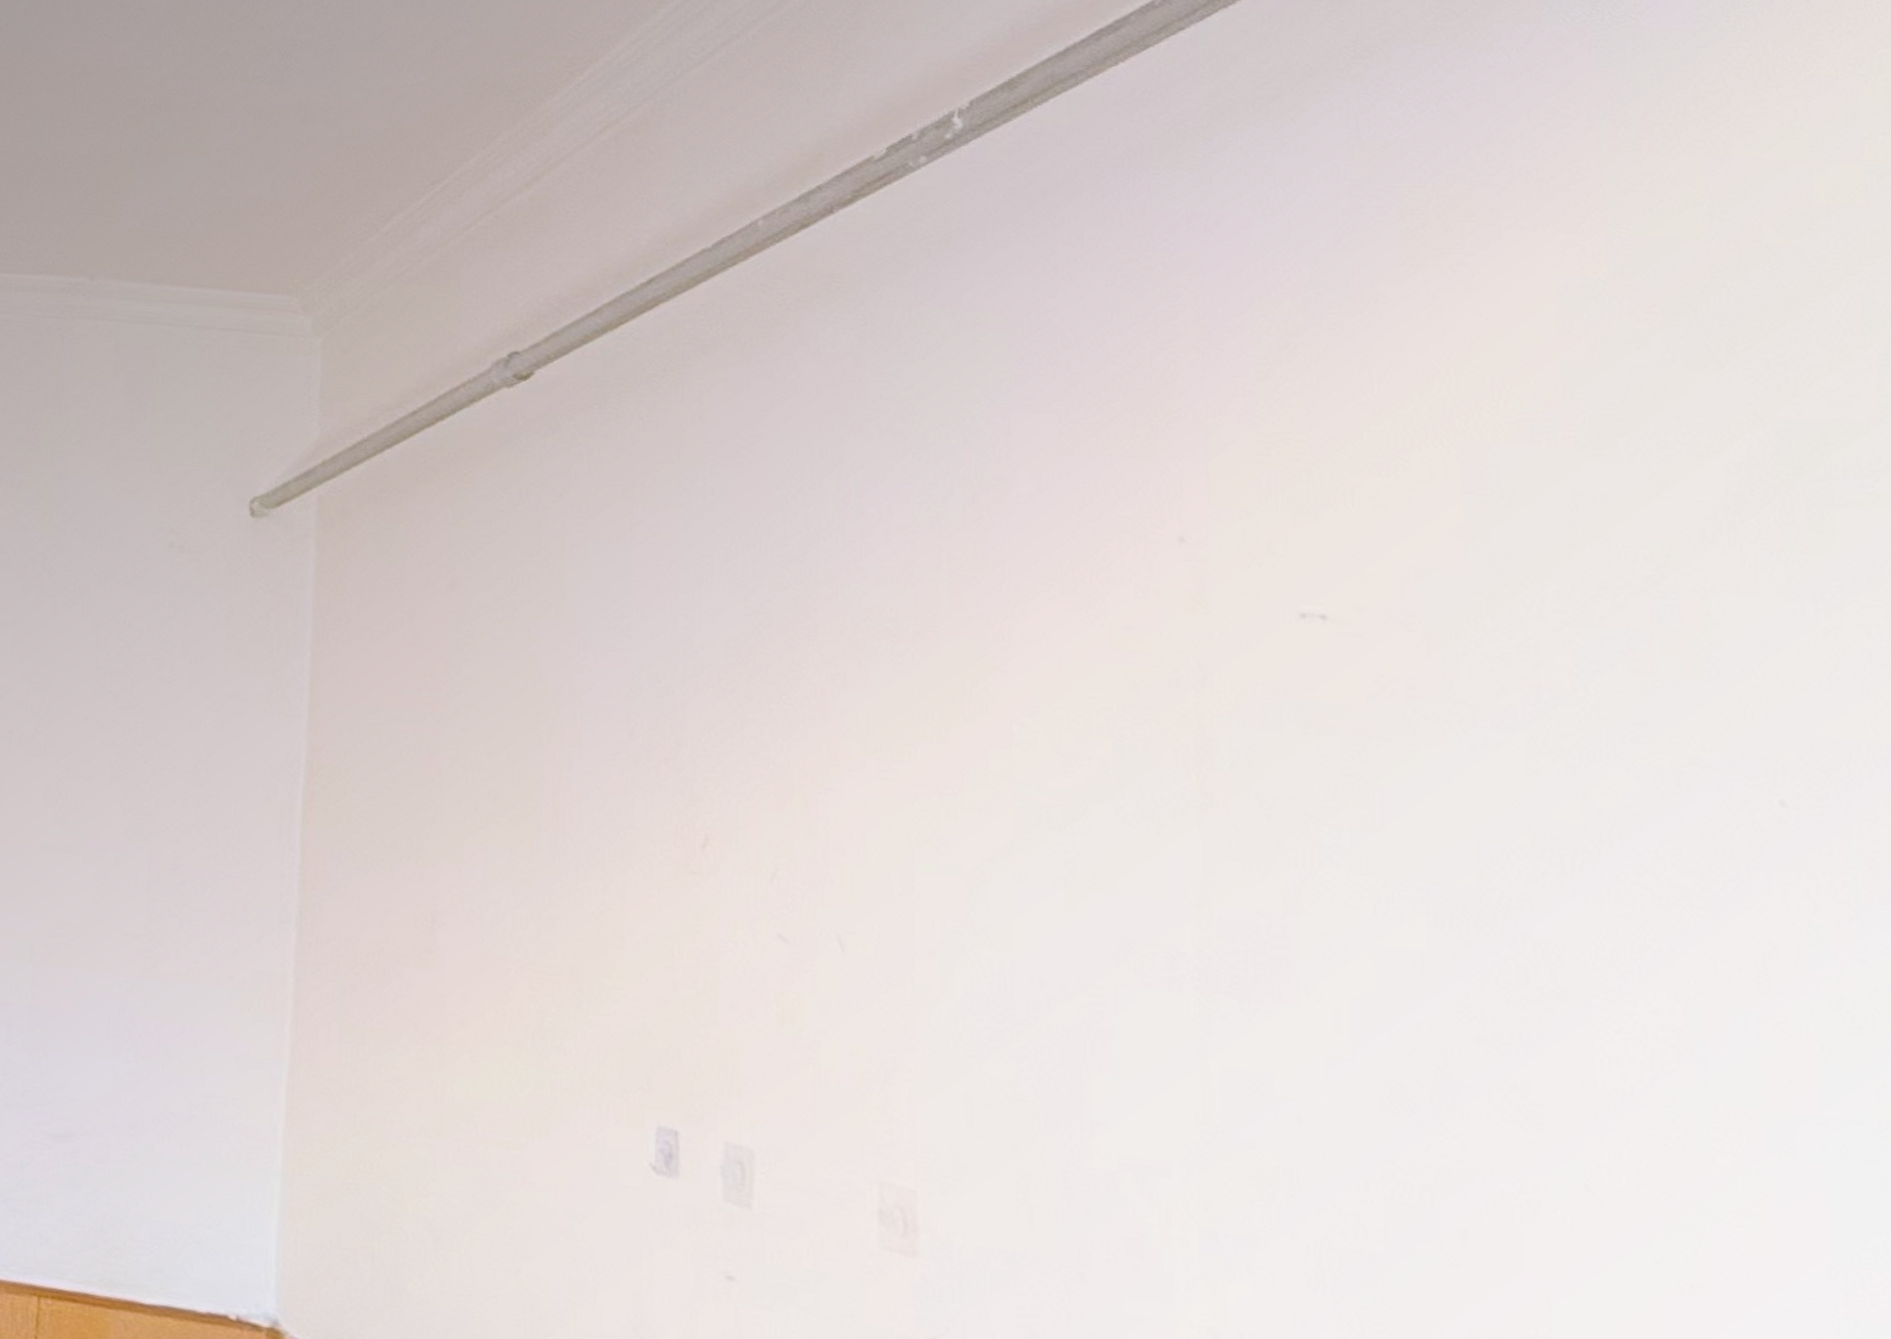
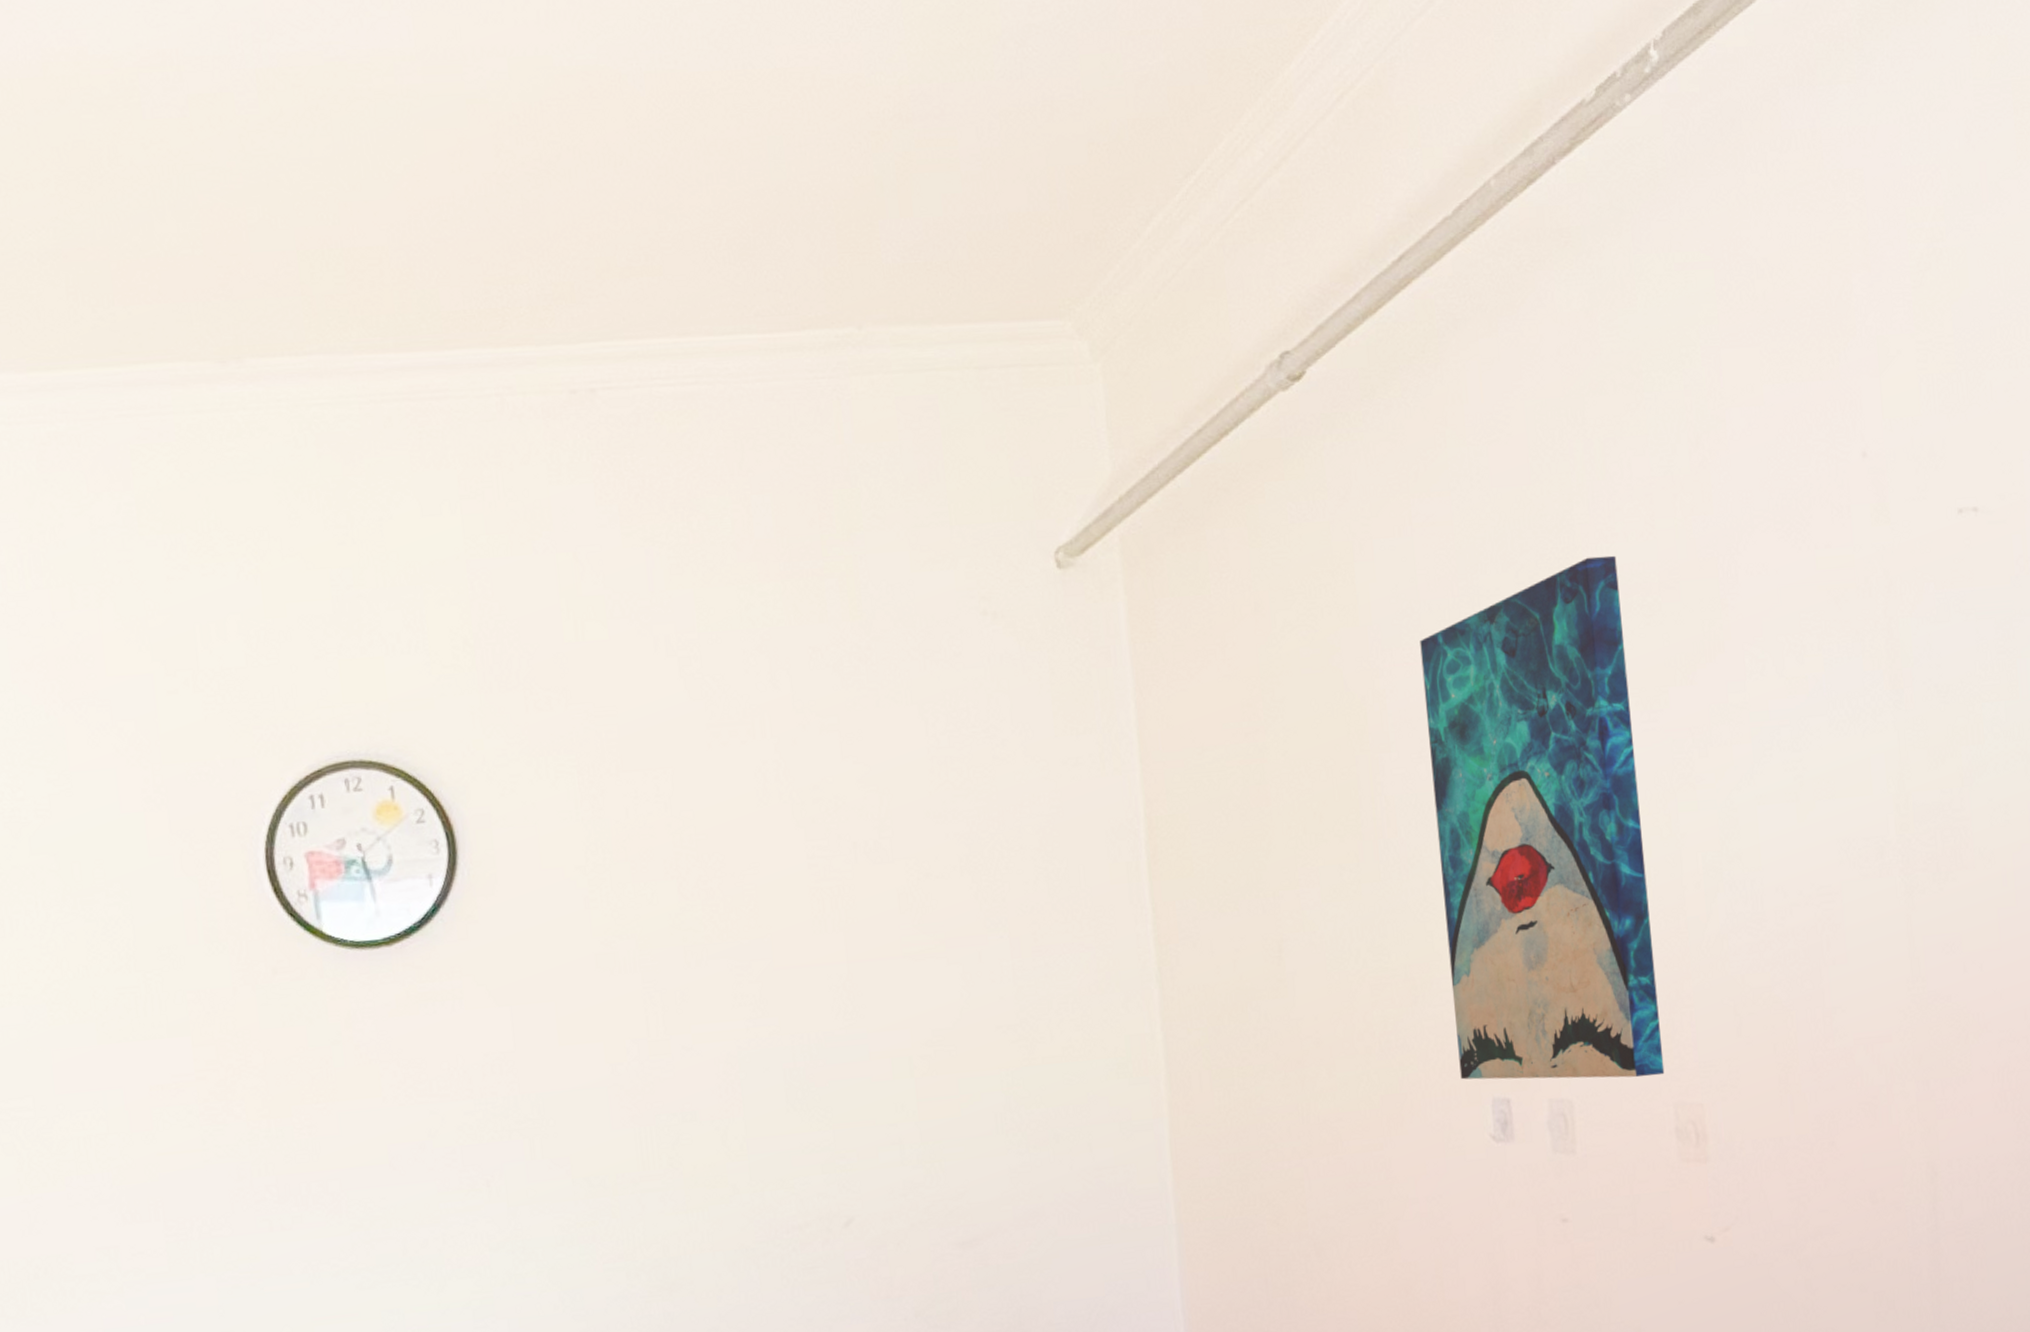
wall art: none [622,593,871,1148] -> present [1420,555,1665,1080]

